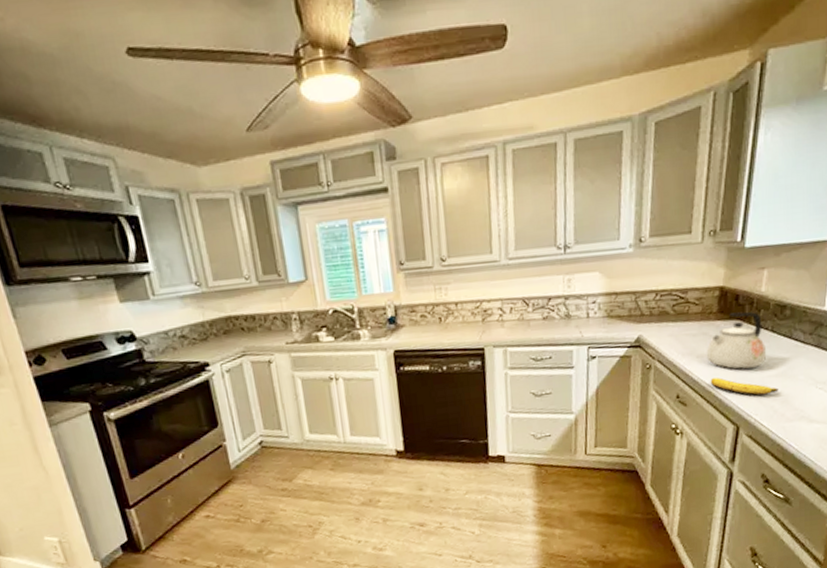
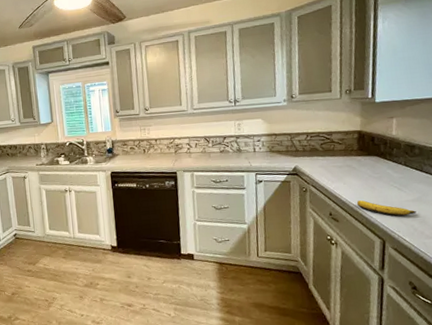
kettle: present [706,311,767,369] -> none [351,150,403,195]

